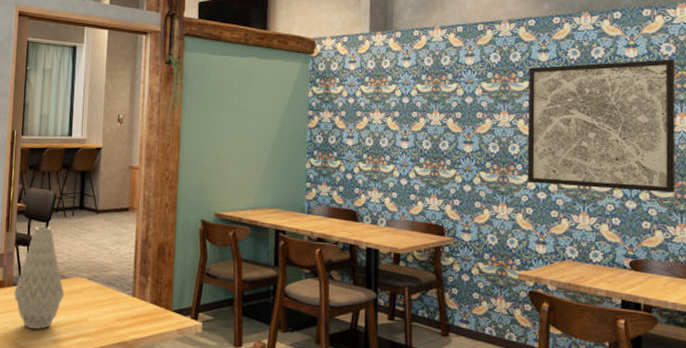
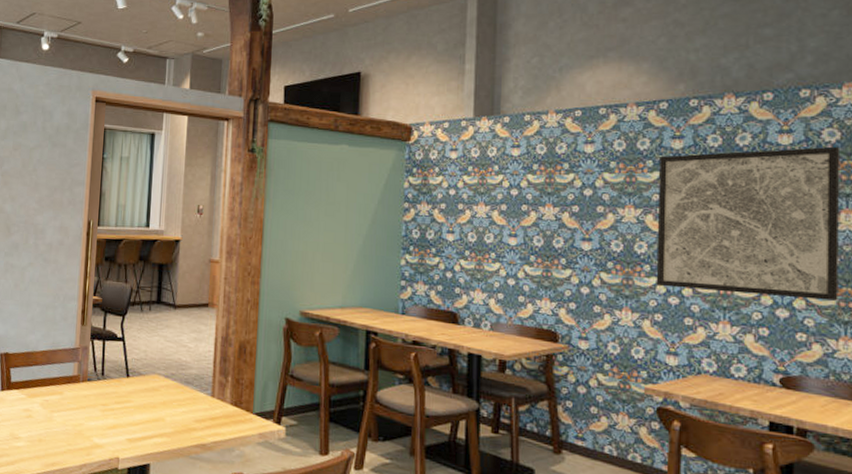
vase: present [14,226,65,329] -> none [89,320,141,427]

